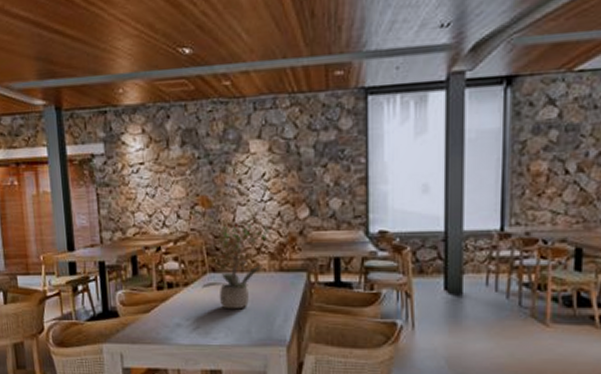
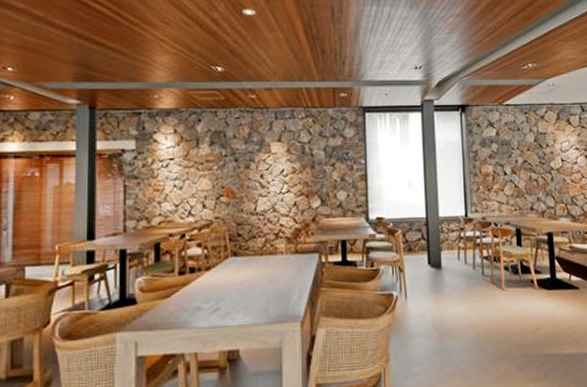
potted plant: present [202,224,274,310] -> none [223,212,291,291]

